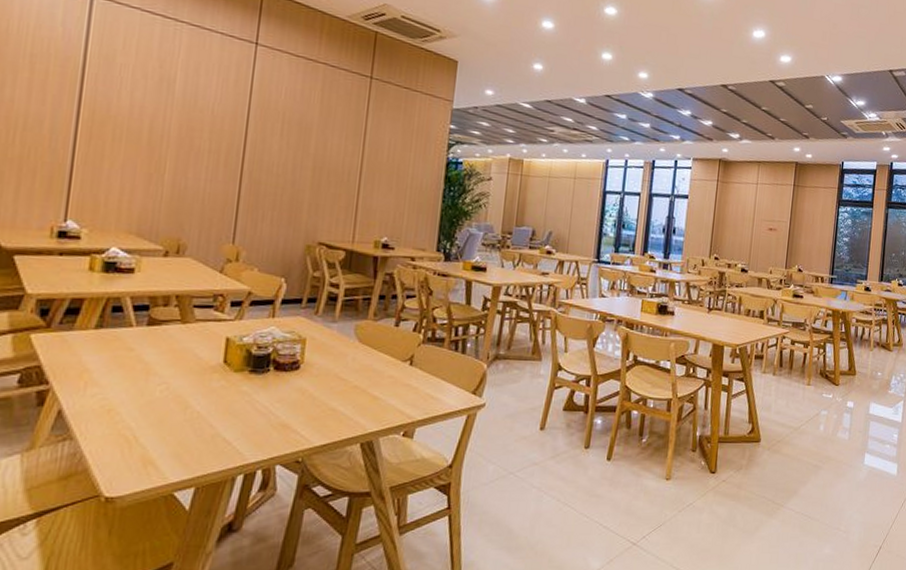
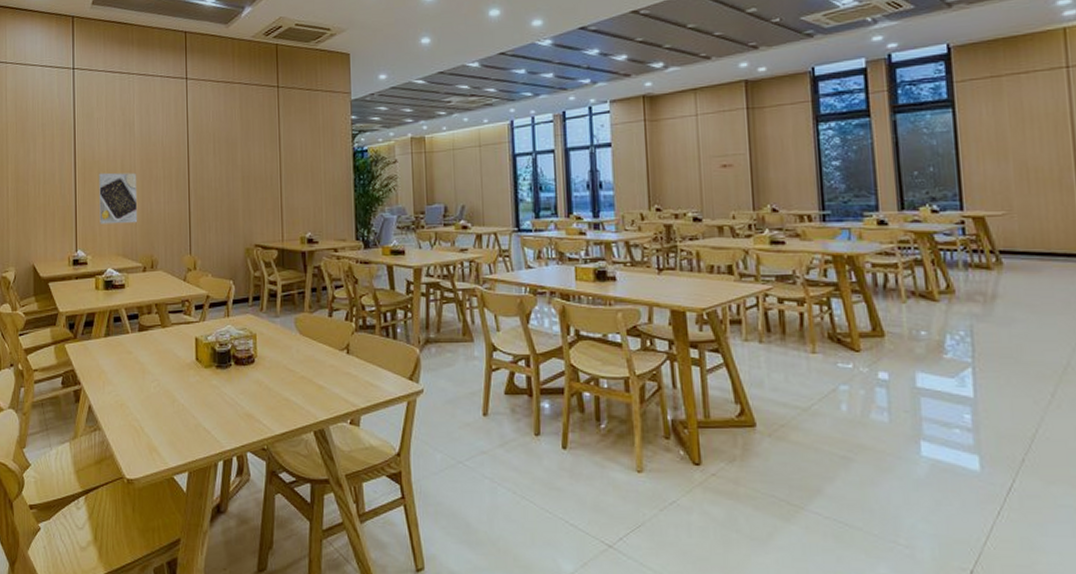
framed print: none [106,130,171,199] -> present [99,172,138,225]

